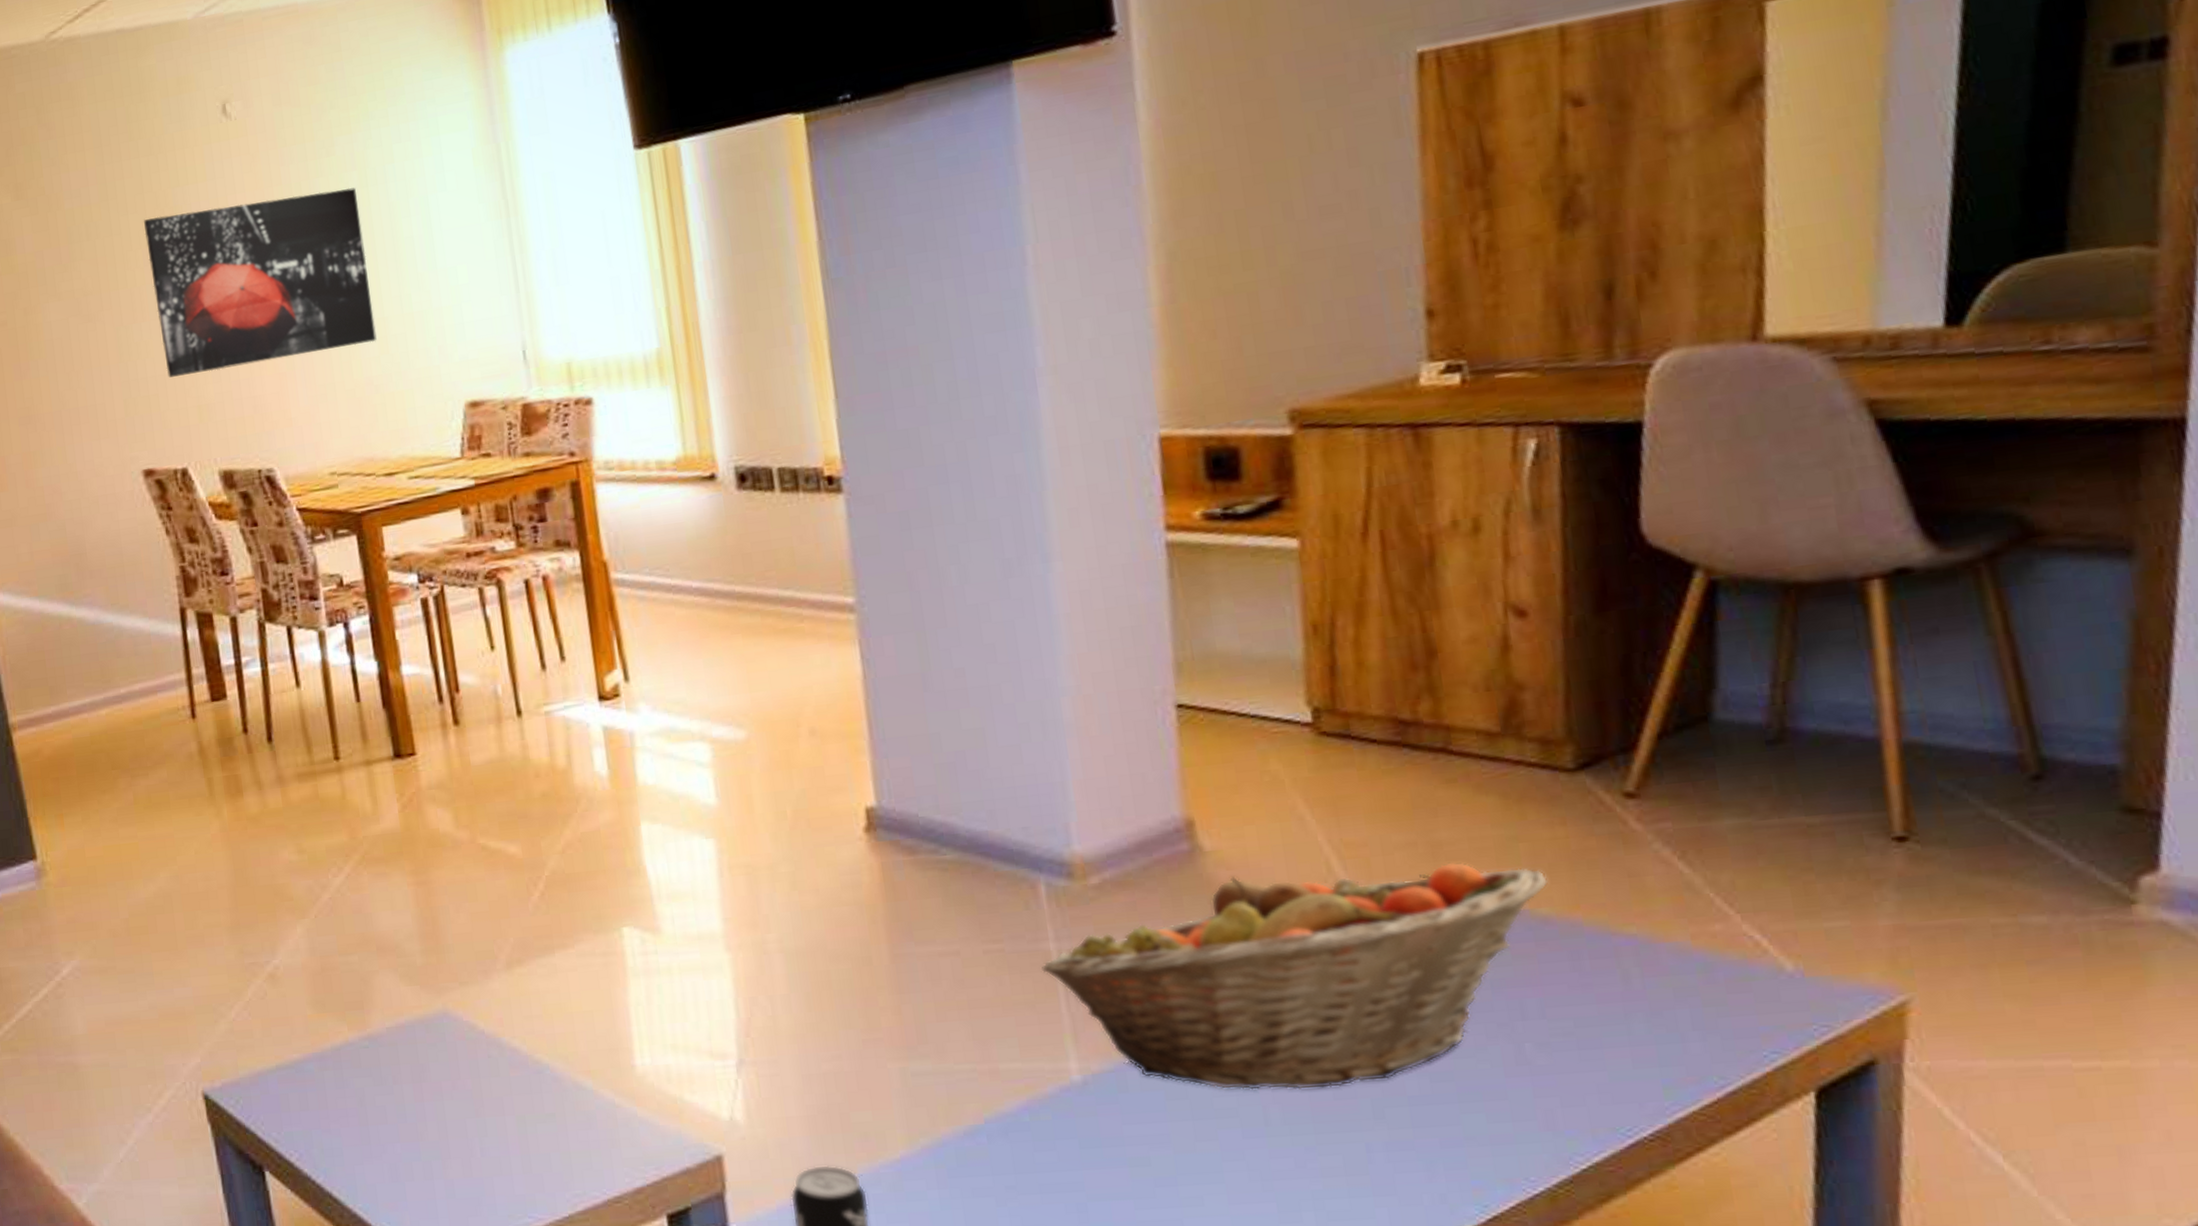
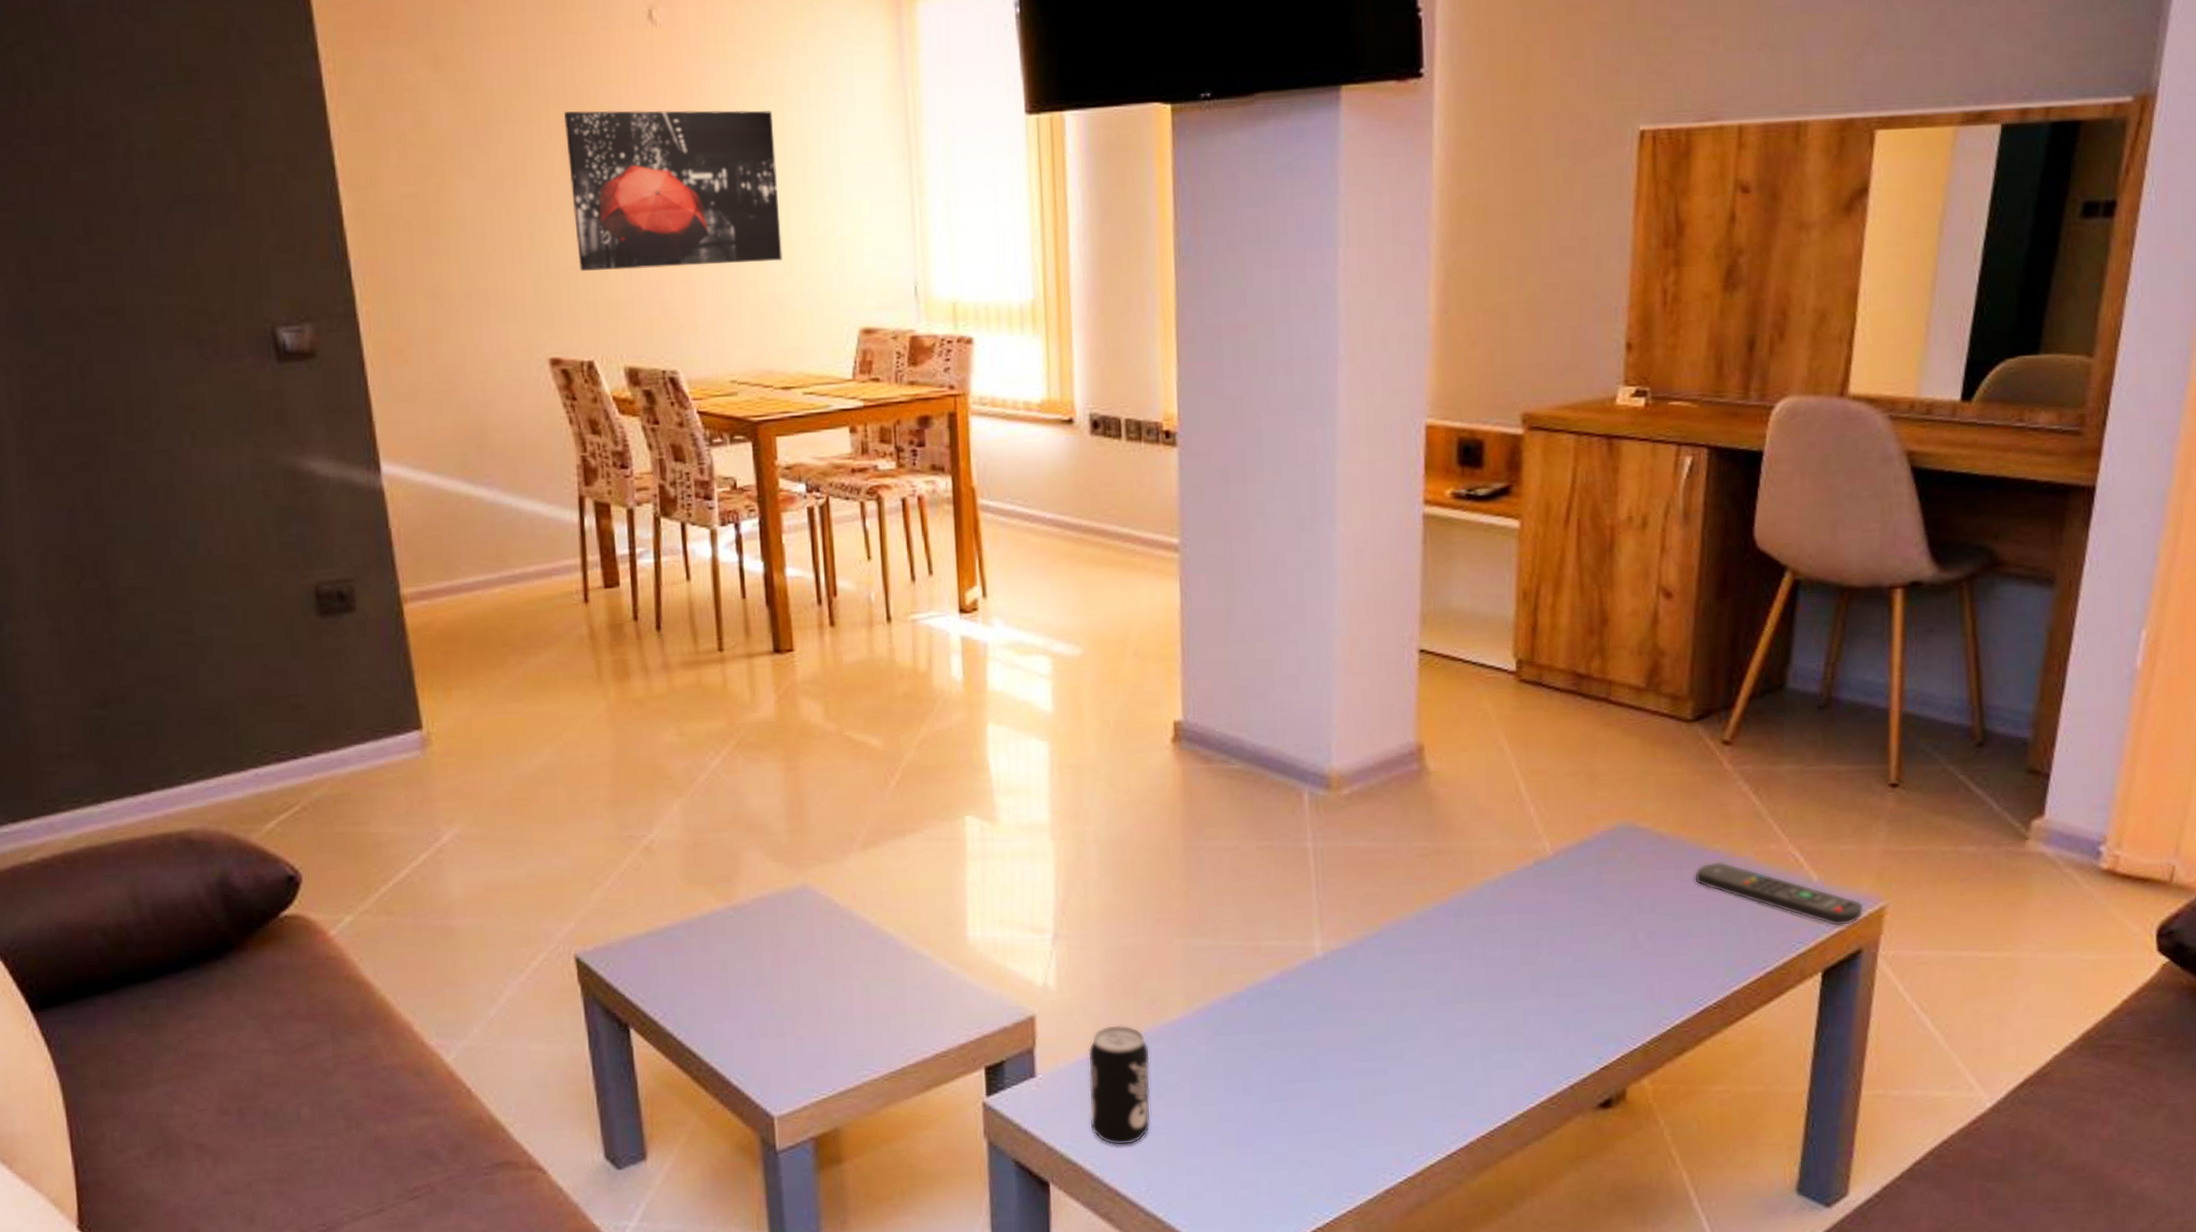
fruit basket: present [1041,861,1548,1090] -> none [1300,788,1666,966]
remote control: none [1600,949,1873,1030] -> present [1694,861,1864,927]

